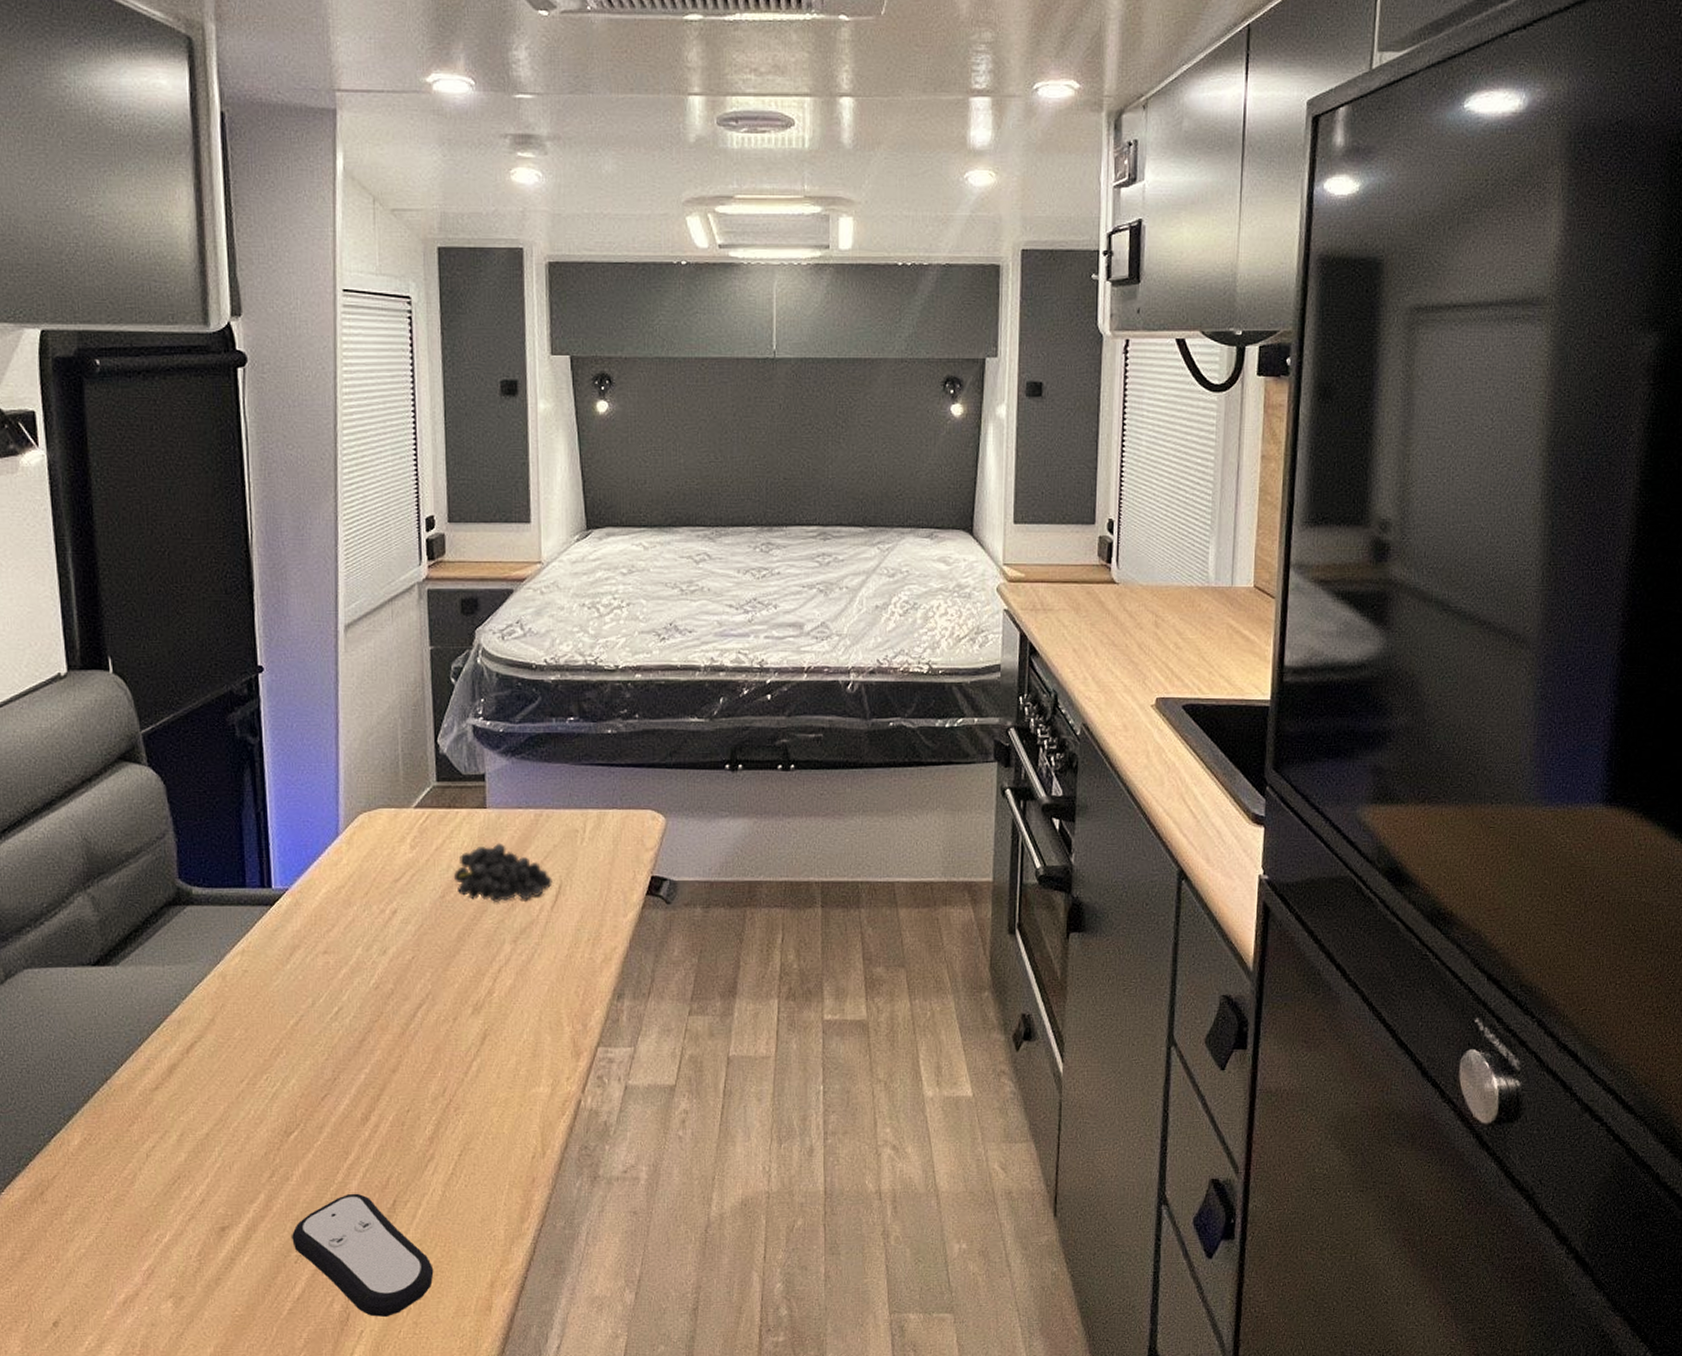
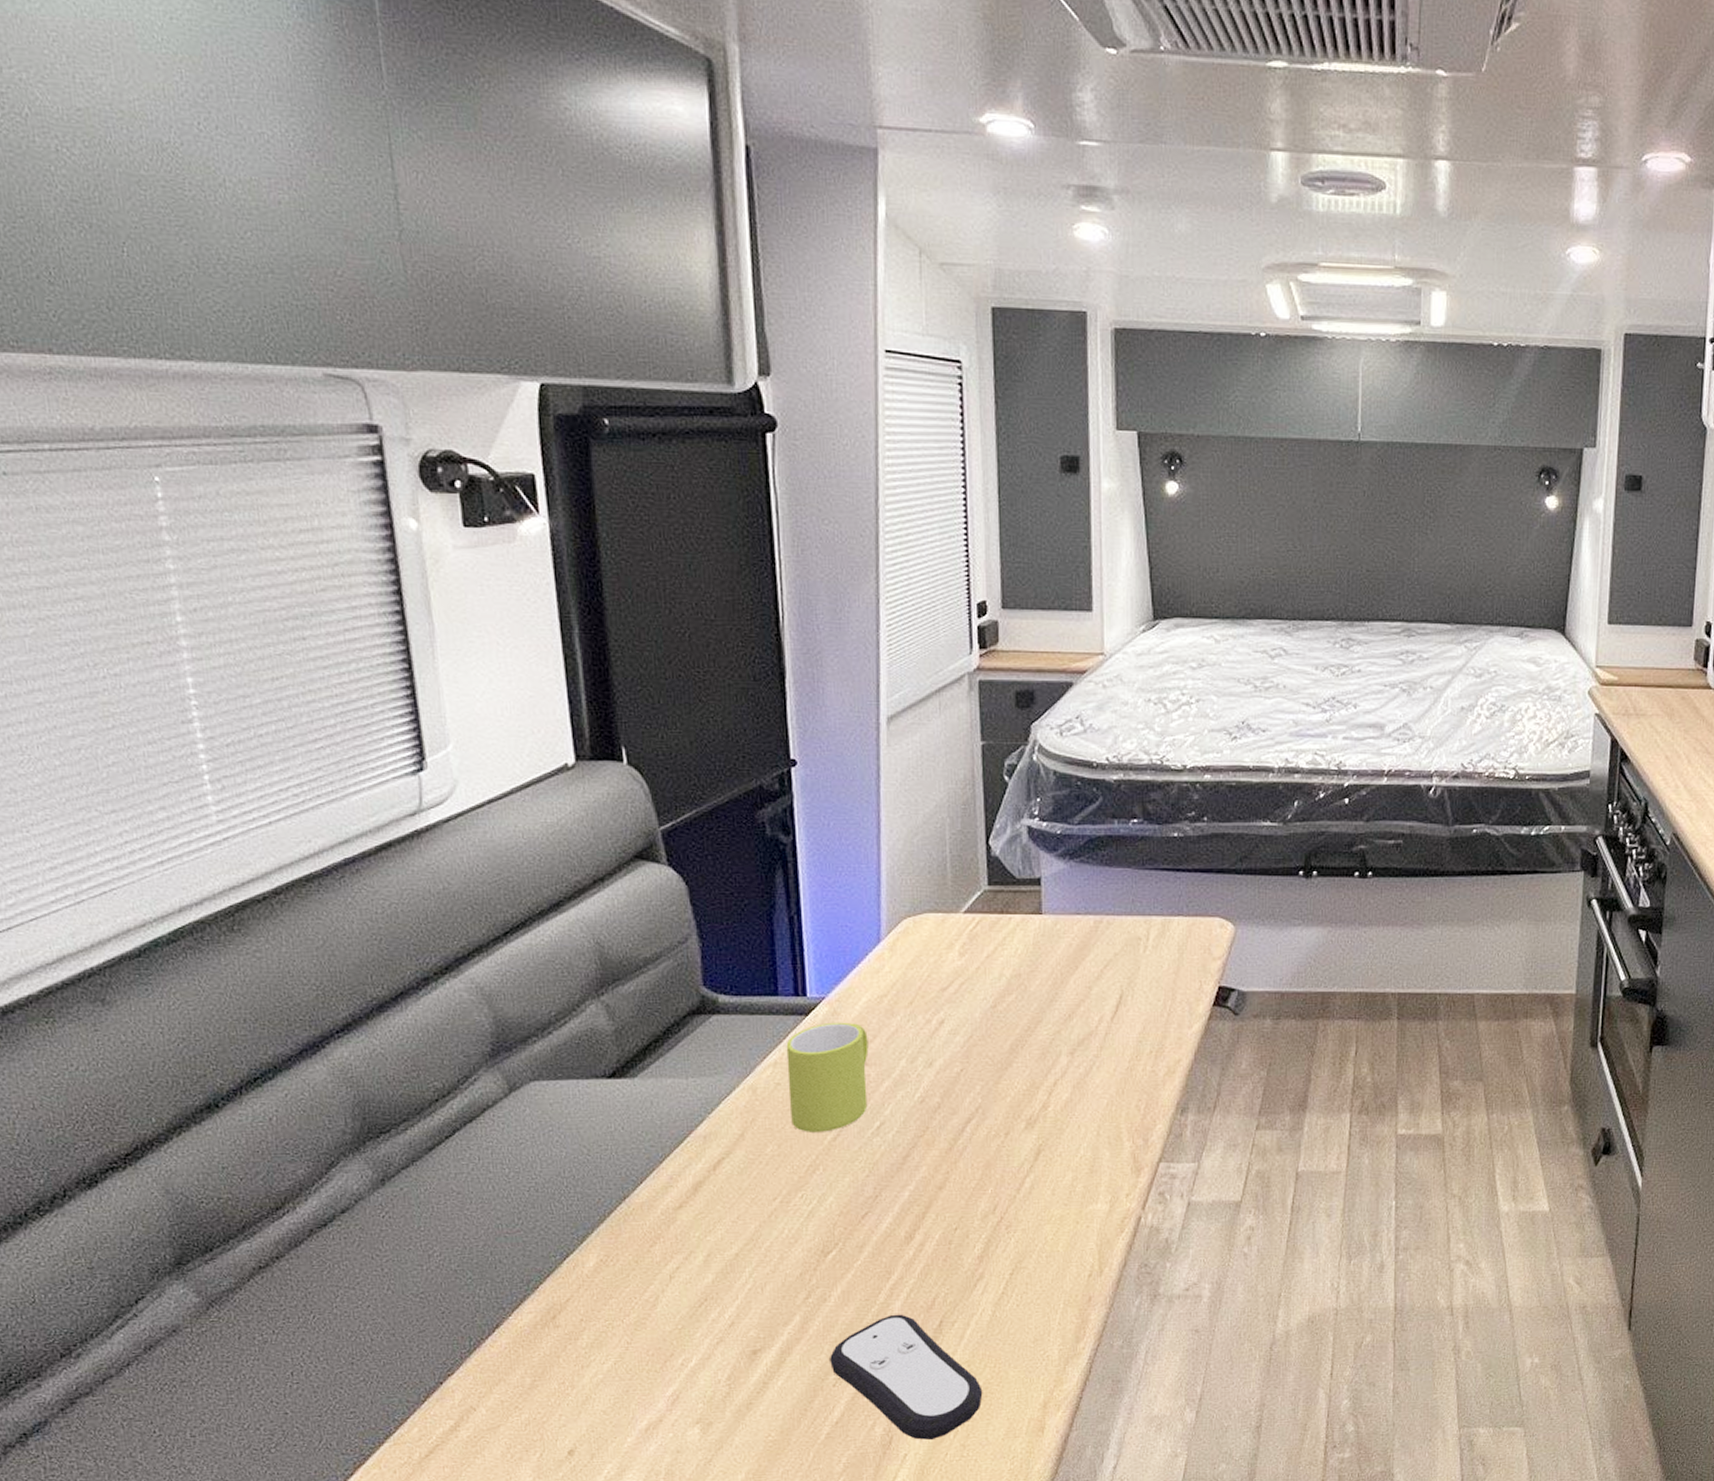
mug: none [253,912,328,1017] -> present [786,1022,869,1132]
fruit: present [453,843,553,902] -> none [1005,950,1113,1013]

